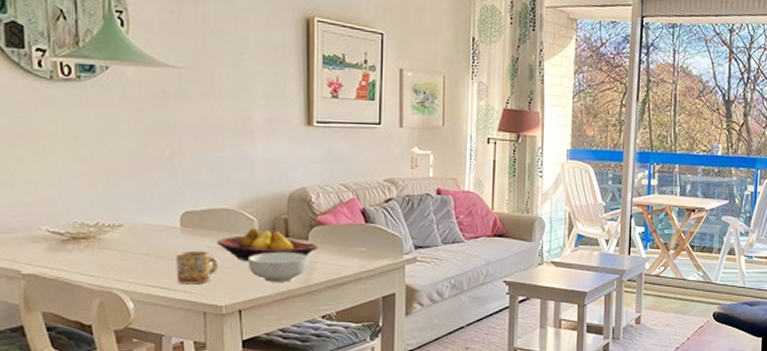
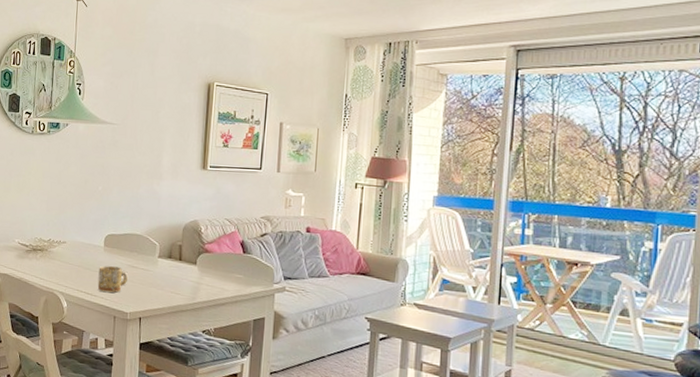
fruit bowl: present [216,228,318,262] -> none [127,251,203,279]
cereal bowl: present [247,252,308,282] -> none [149,272,195,298]

